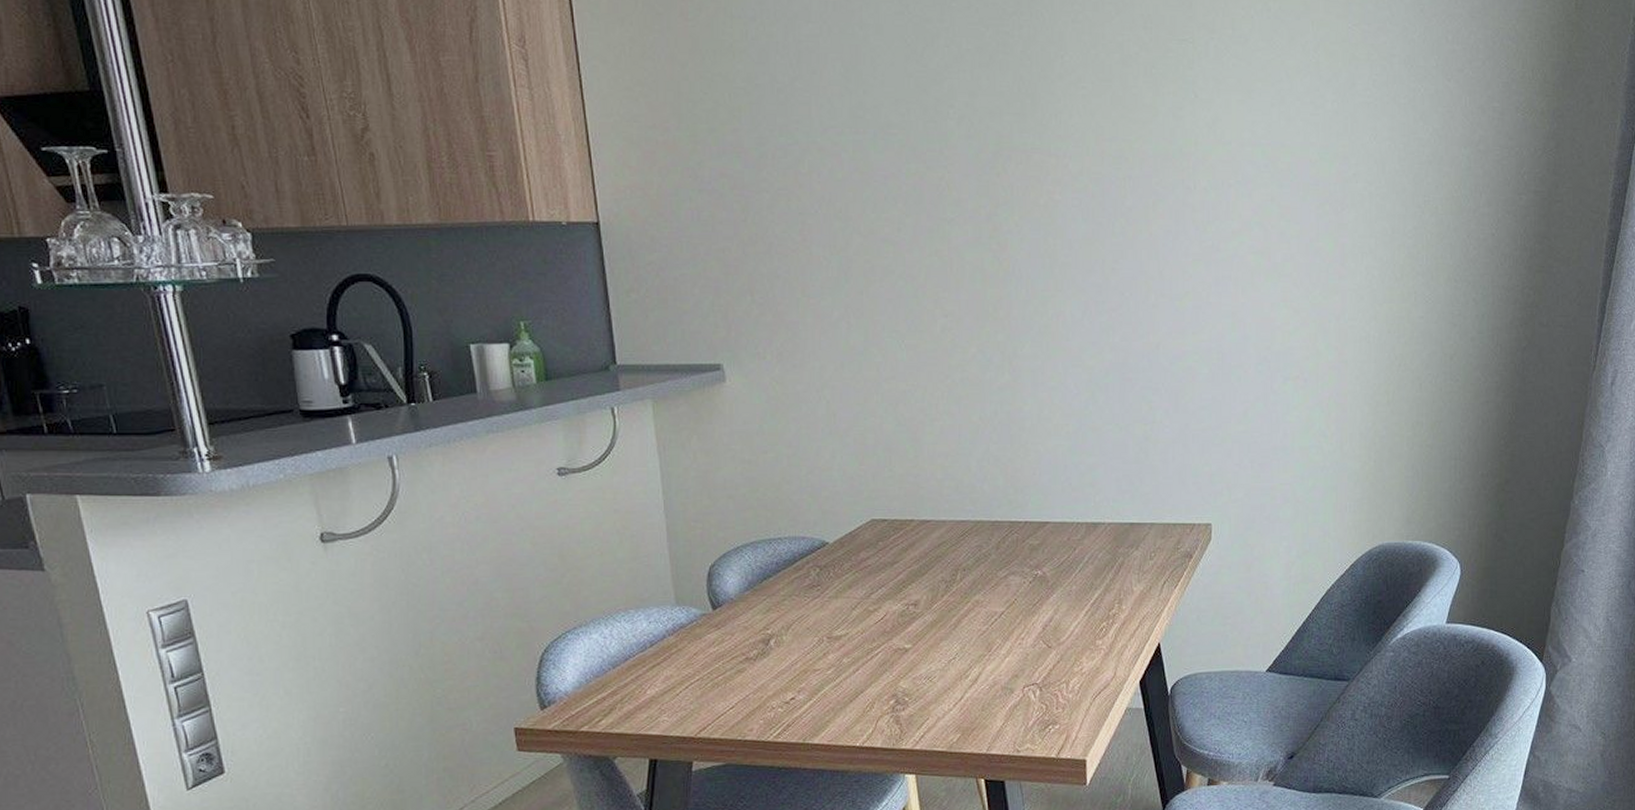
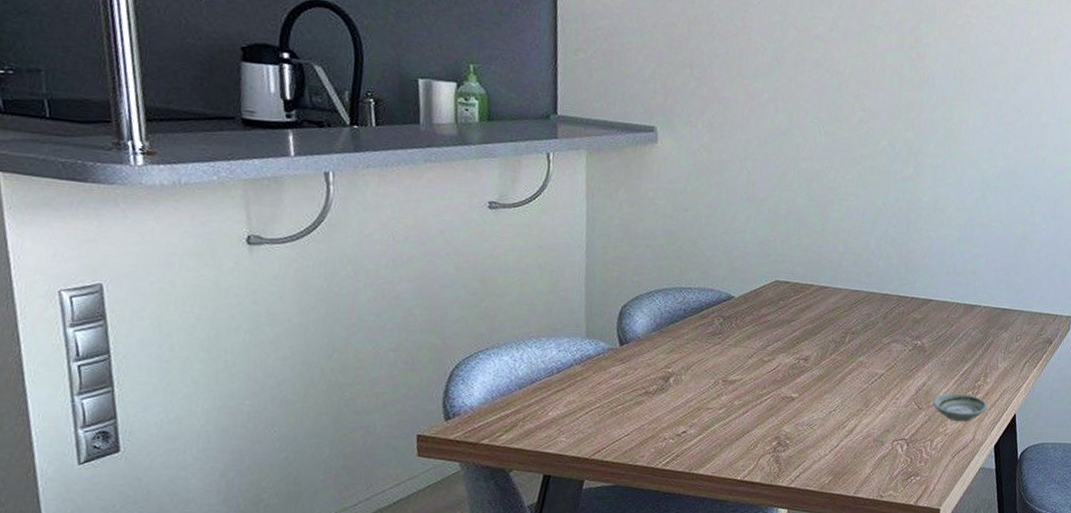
saucer: none [1063,625,1126,657] -> present [932,393,987,421]

